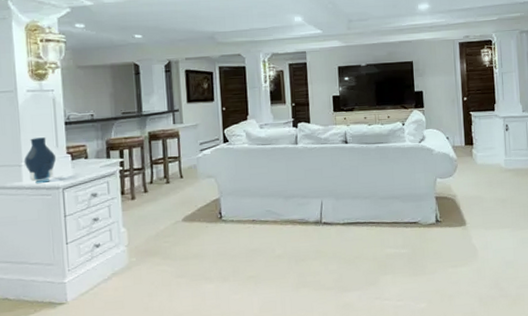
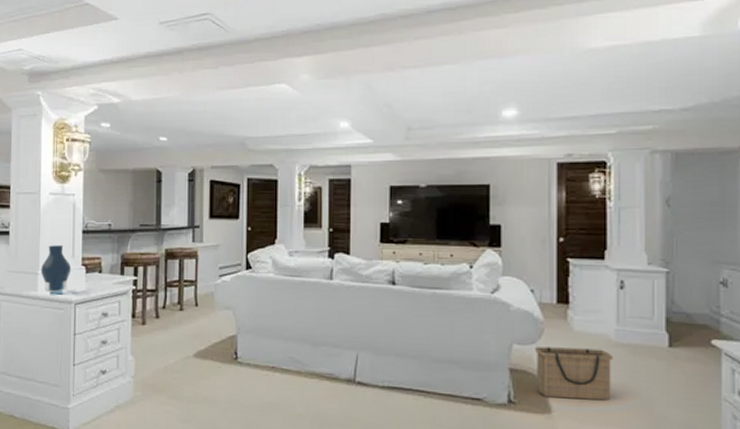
basket: none [452,175,504,214] -> present [535,346,613,401]

